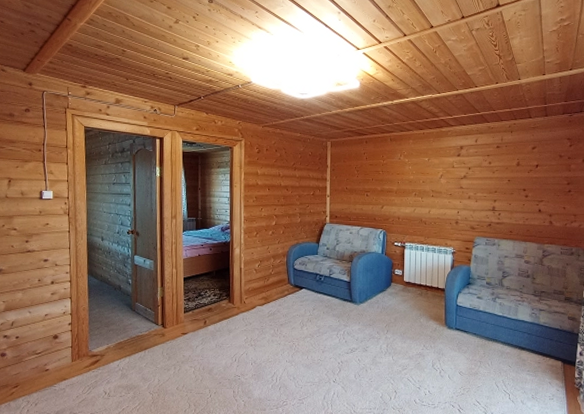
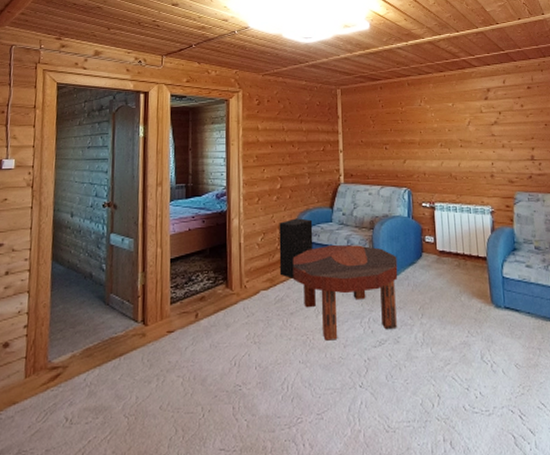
speaker: none [272,250,301,298] -> present [279,218,313,279]
coffee table: none [283,273,370,347] -> present [292,245,398,341]

